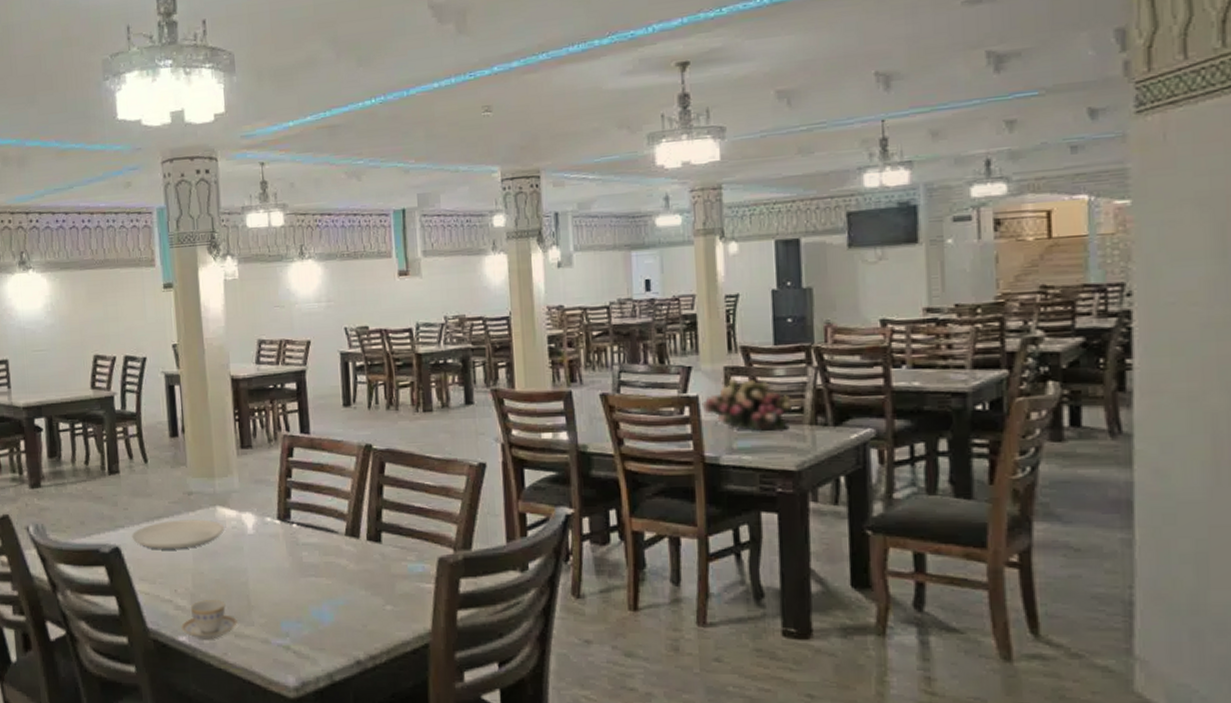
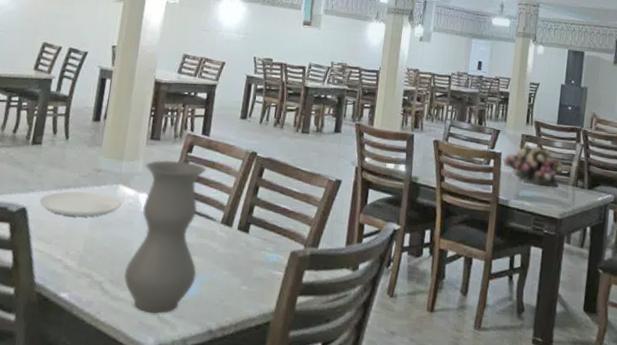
teacup: present [181,599,238,640] -> none [65,263,115,298]
vase: none [241,468,329,648] -> present [123,160,206,313]

